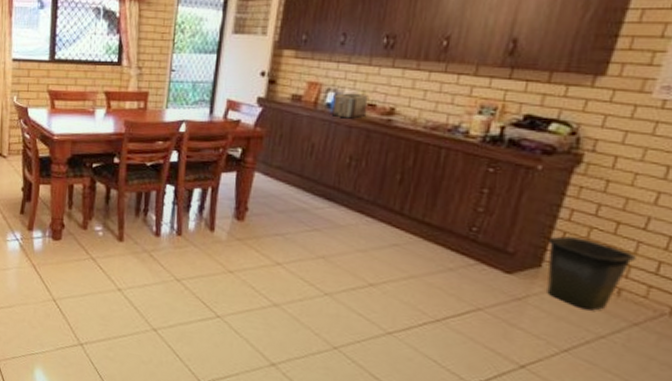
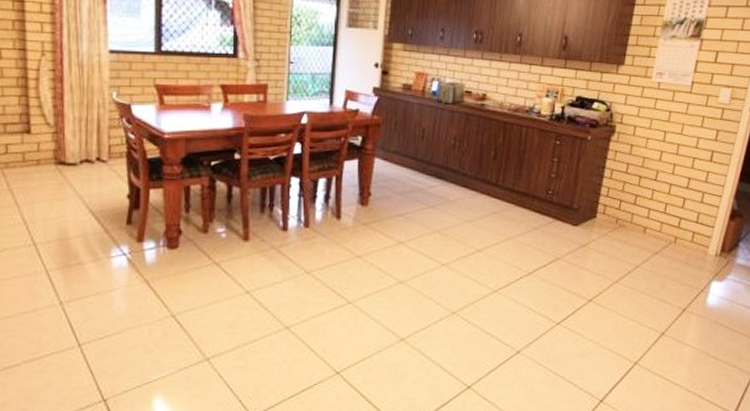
waste bin: present [547,236,636,310] -> none [598,191,652,247]

